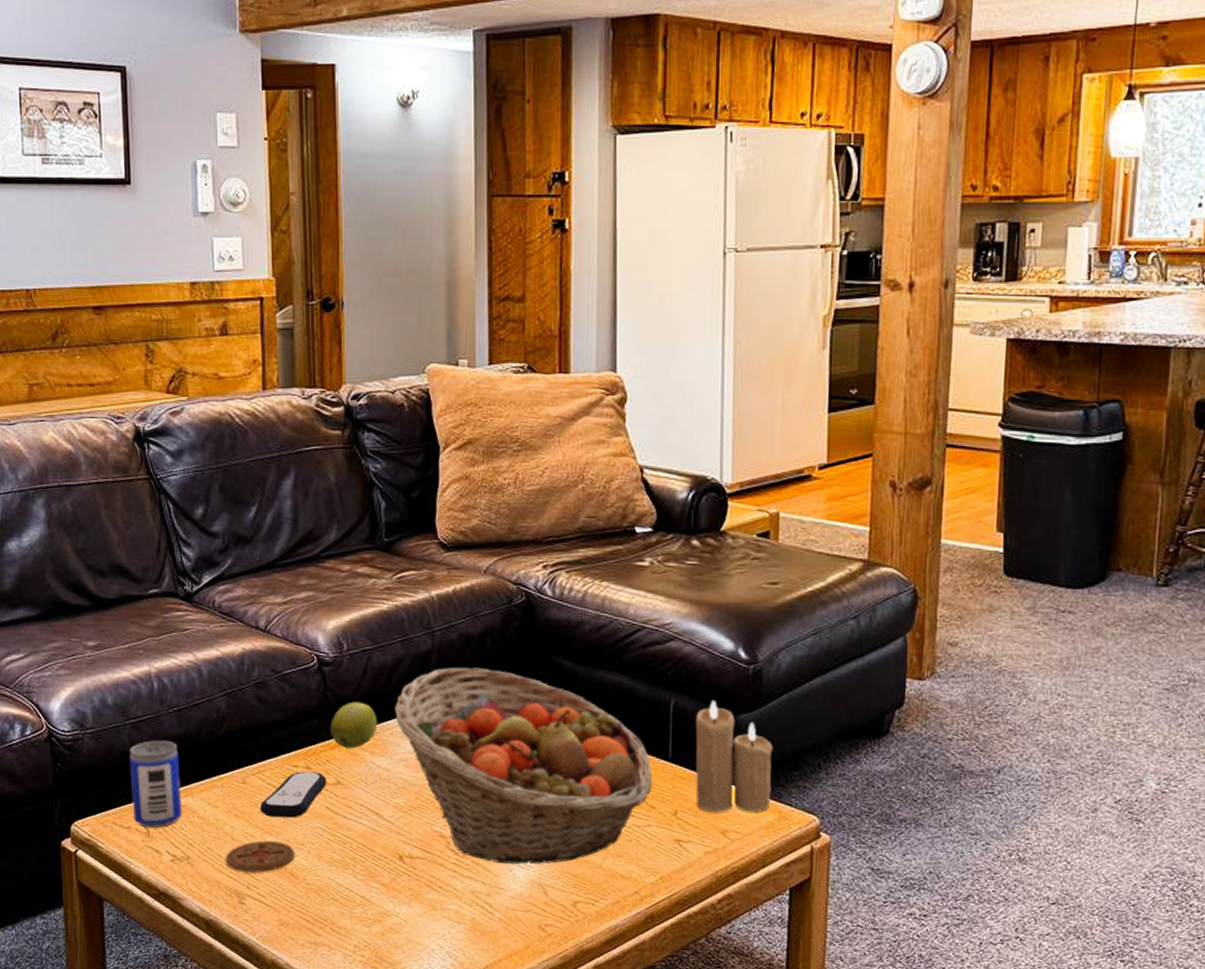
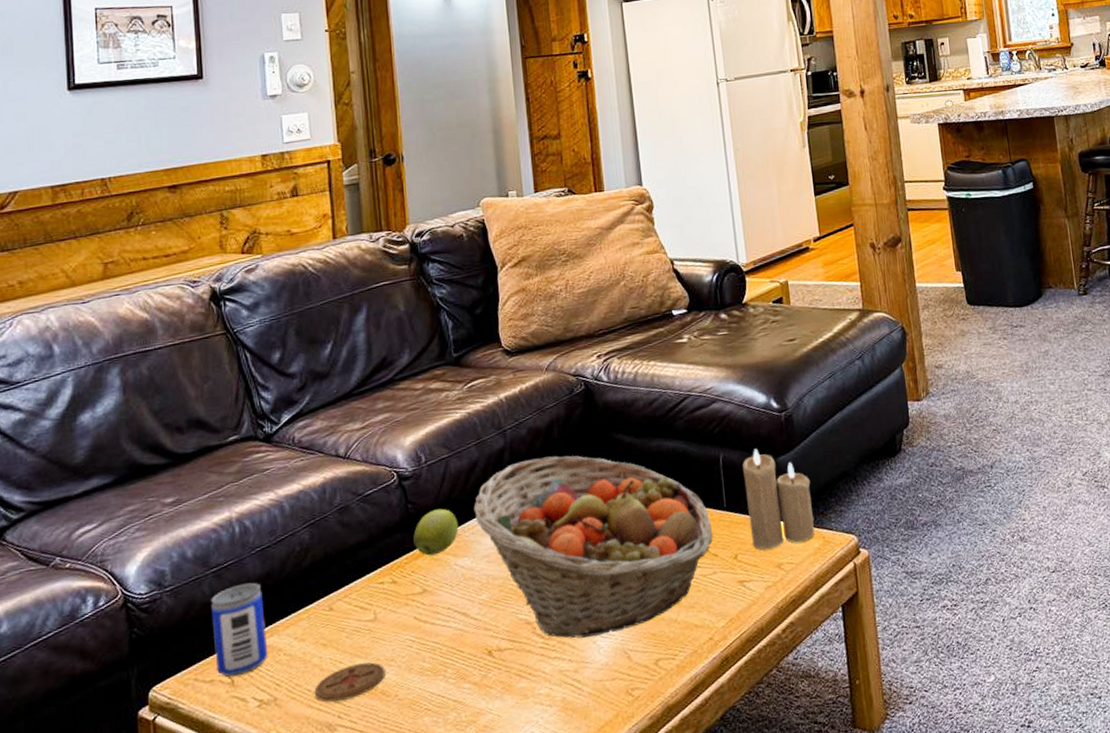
remote control: present [260,771,327,818] -> none [348,584,413,639]

